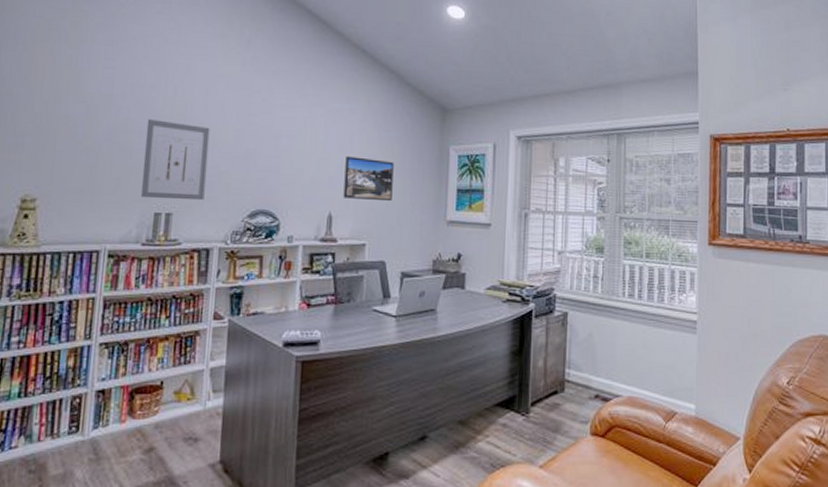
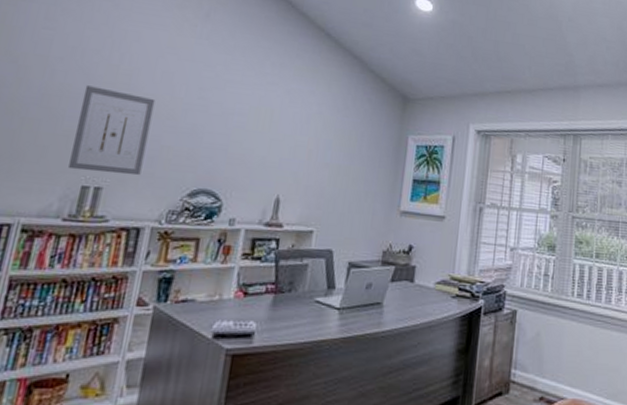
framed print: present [343,156,394,202] -> none [293,139,350,188]

